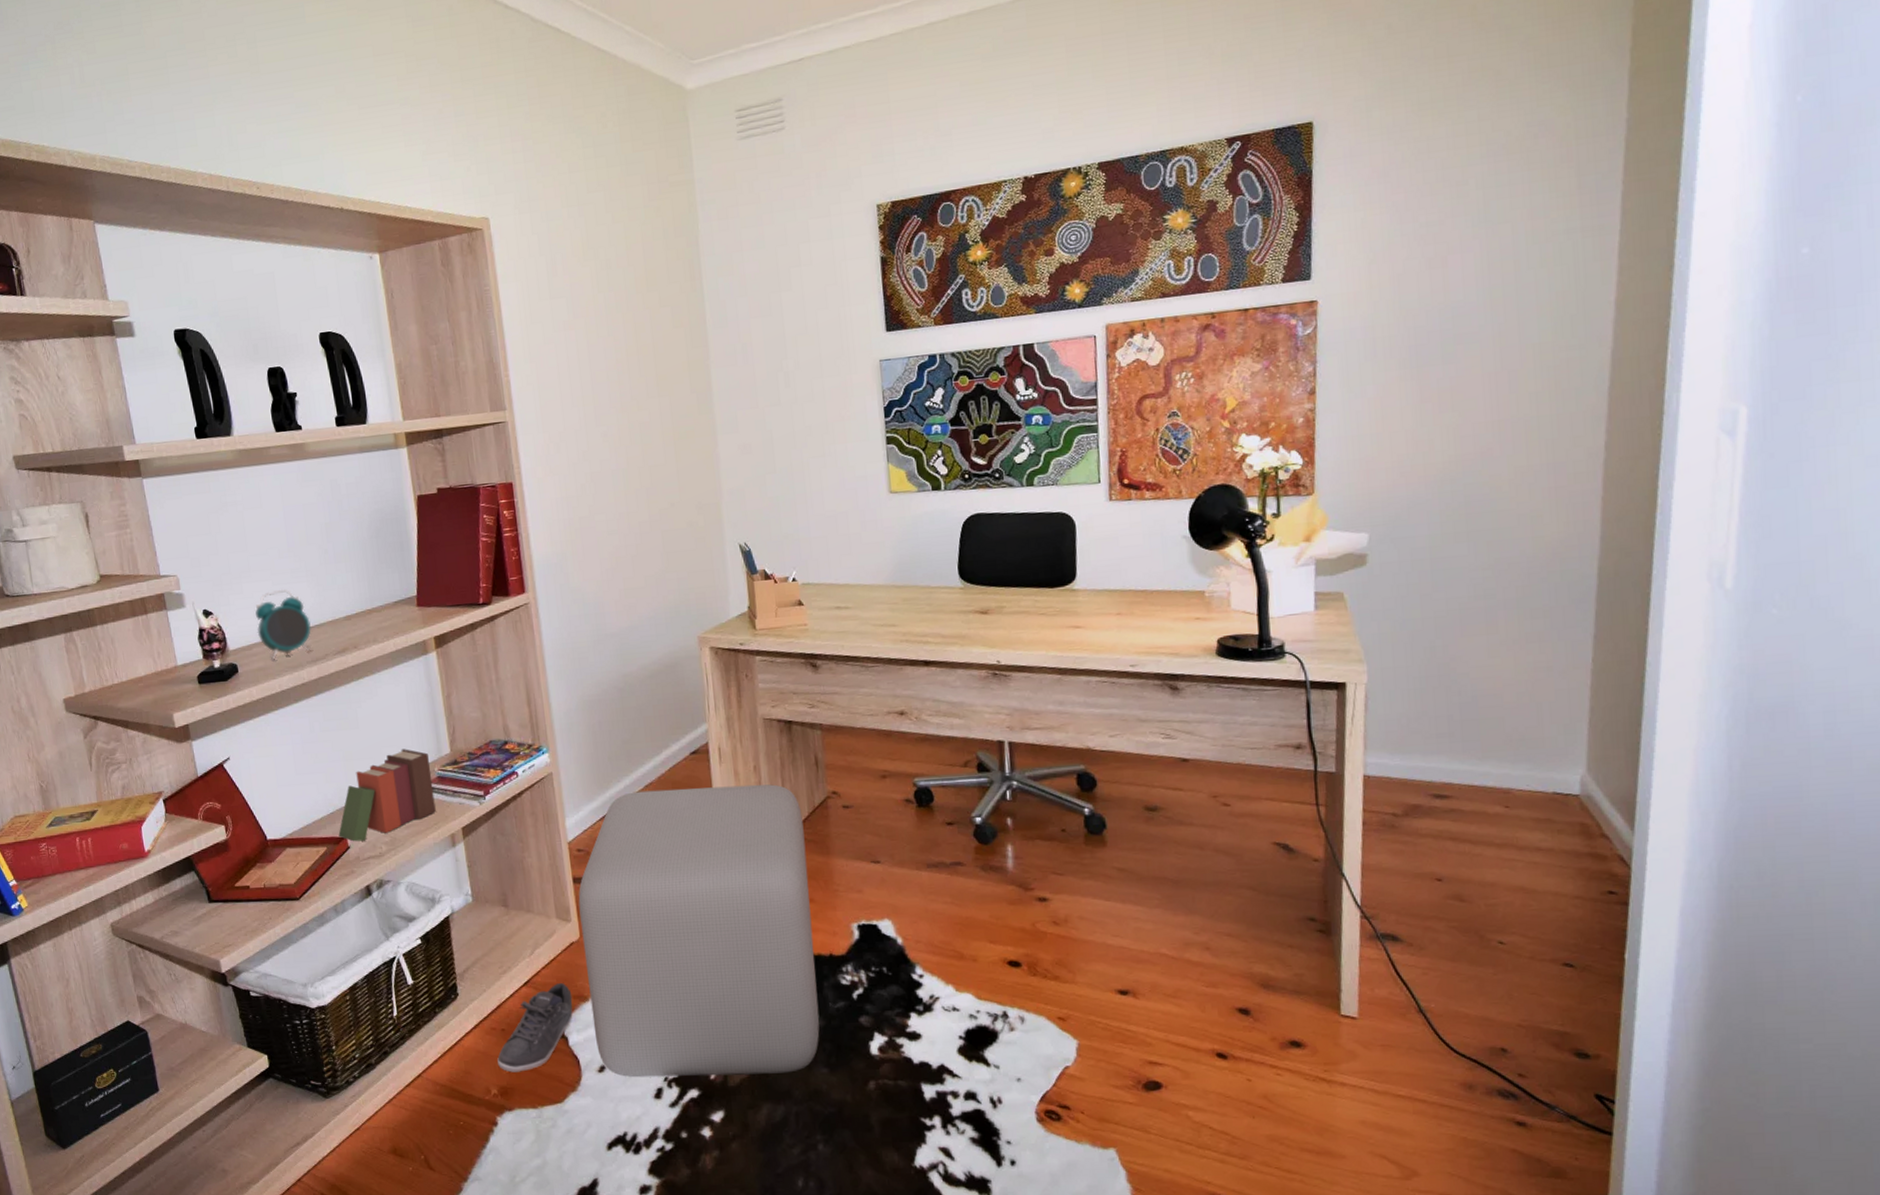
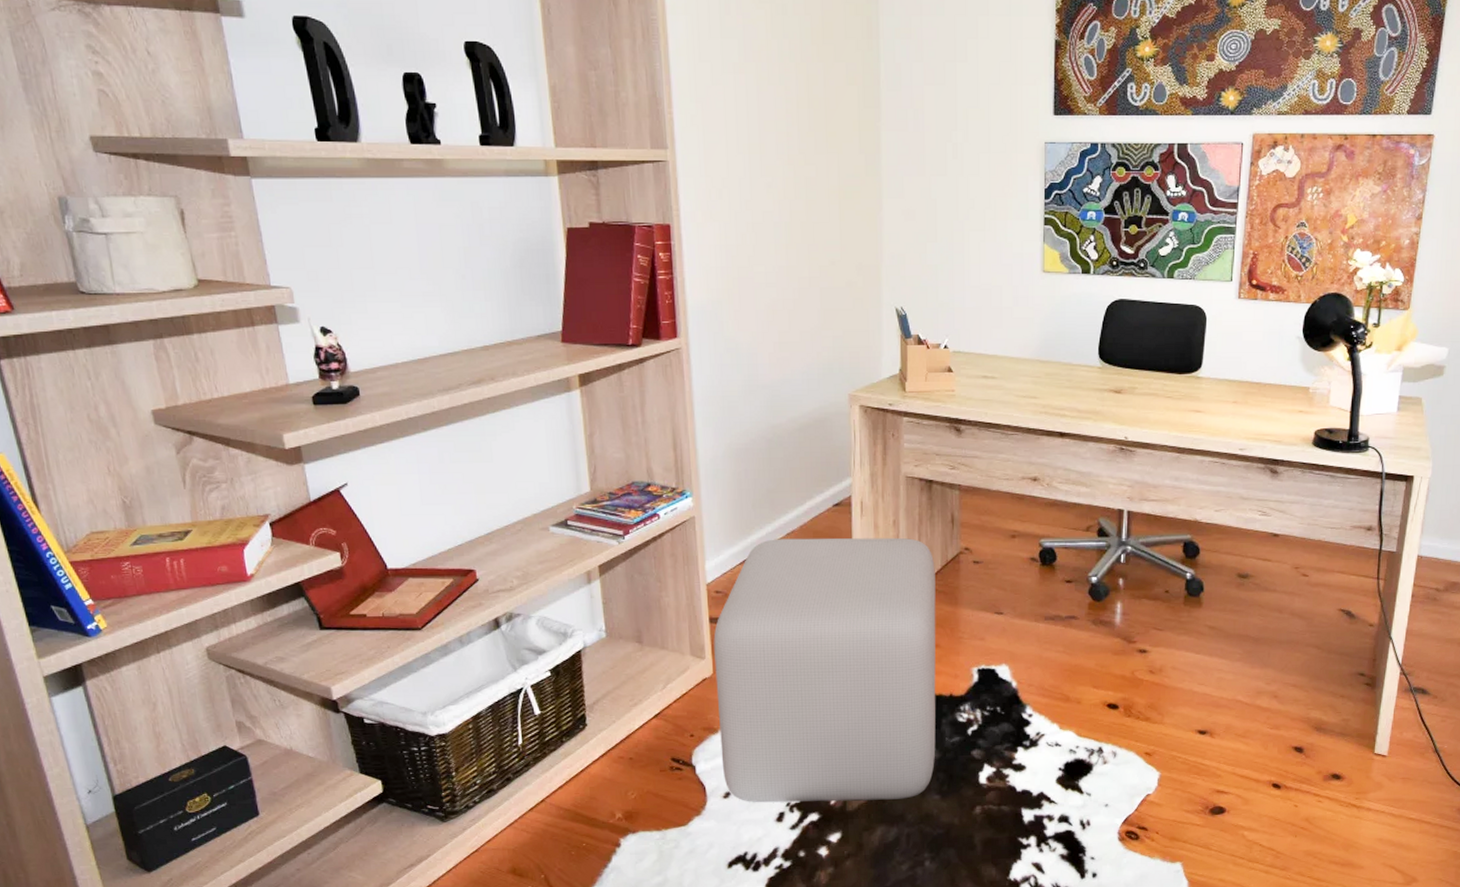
alarm clock: present [255,589,311,660] -> none [381,312,444,386]
books: present [338,749,436,842] -> none [466,485,572,575]
shoe: present [497,983,573,1073] -> none [624,716,702,798]

